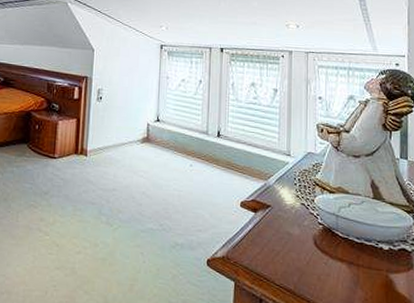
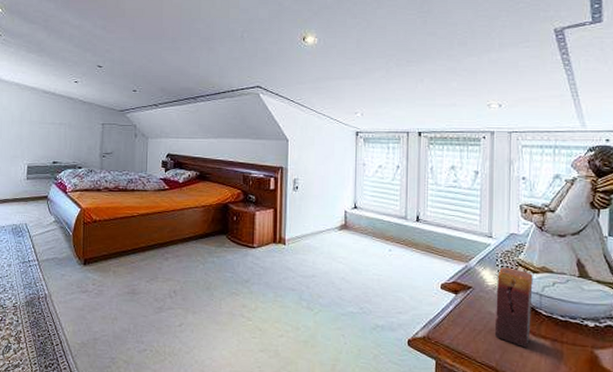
candle: none [292,186,329,271] -> present [494,267,533,348]

